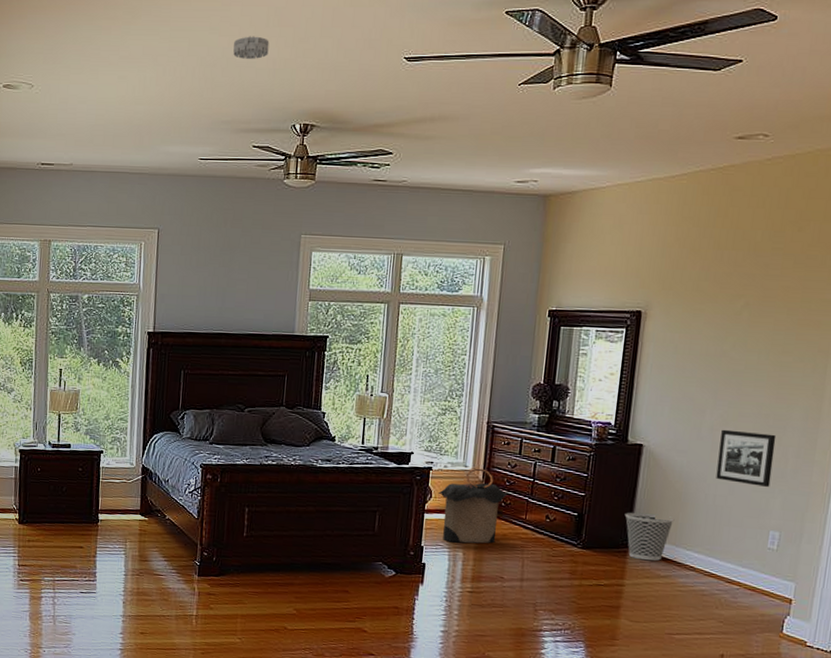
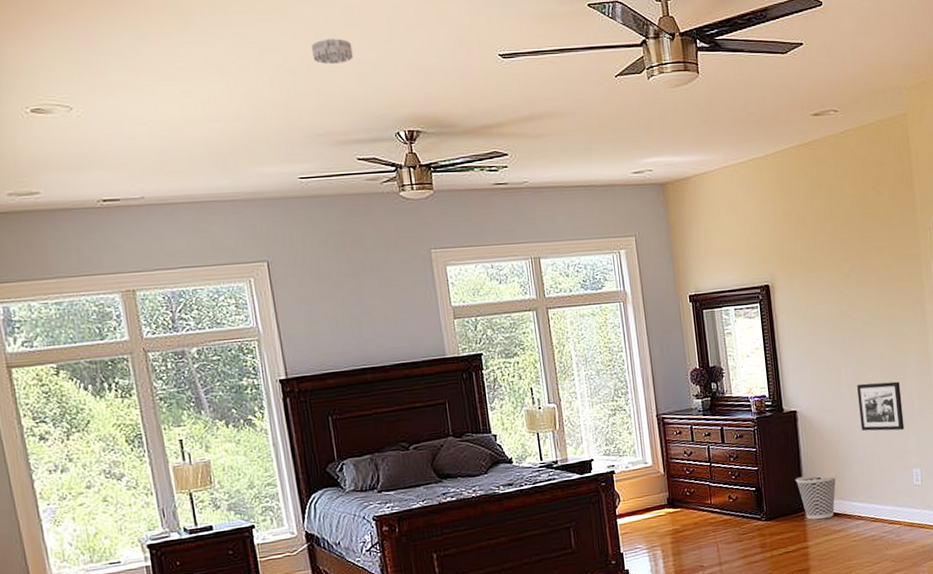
laundry hamper: present [438,468,507,544] -> none [626,462,690,543]

